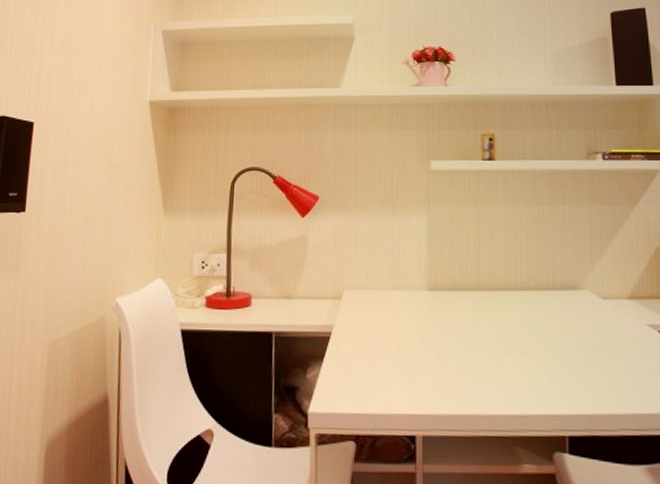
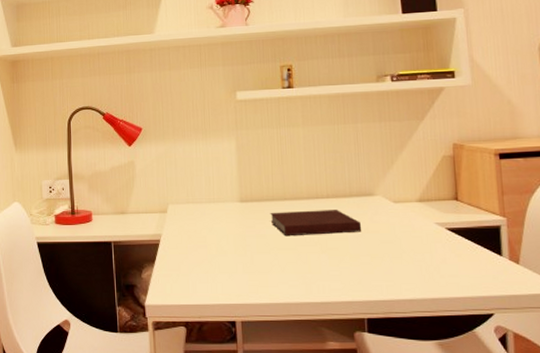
notebook: none [462,303,566,334] -> present [270,210,362,237]

